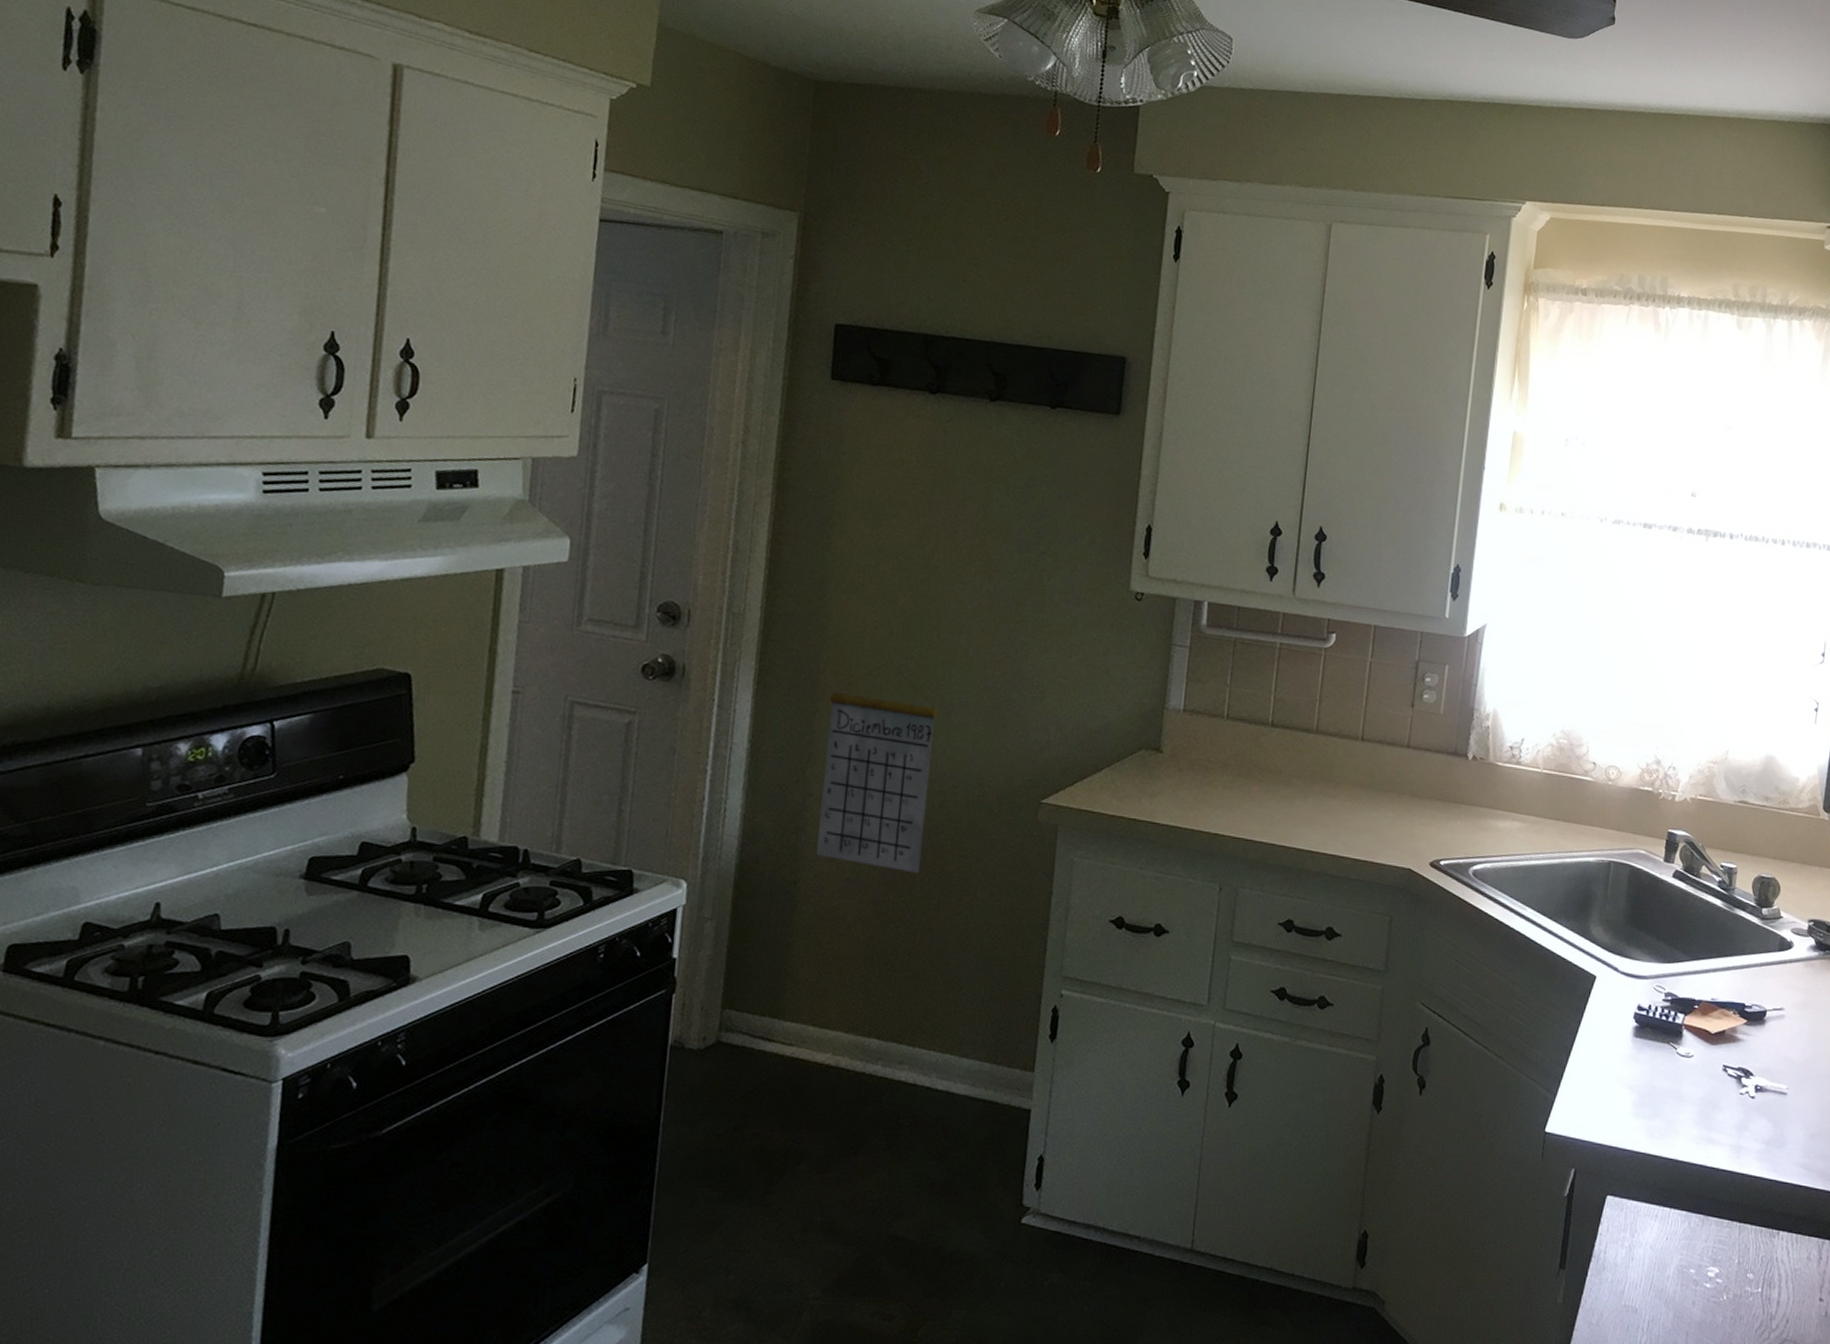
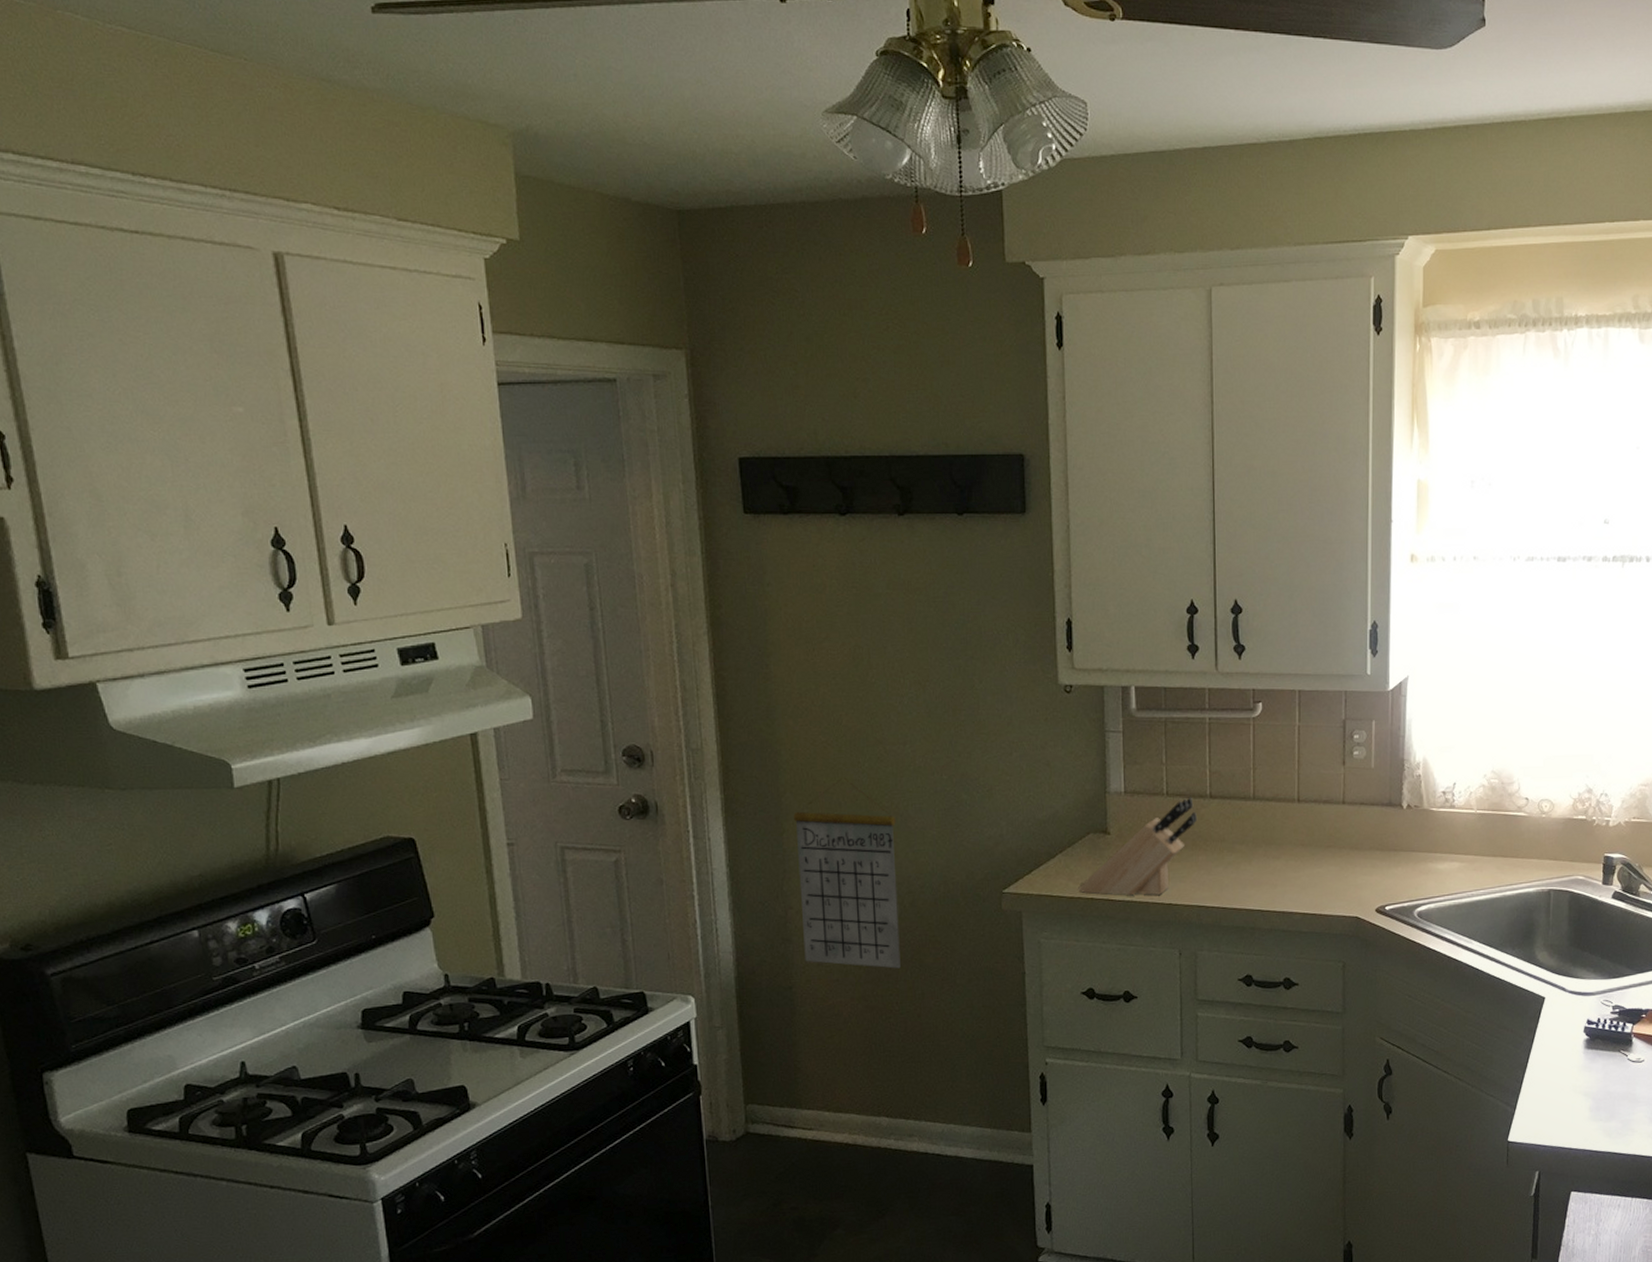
knife block: none [1121,722,1256,823] -> present [1078,797,1198,895]

